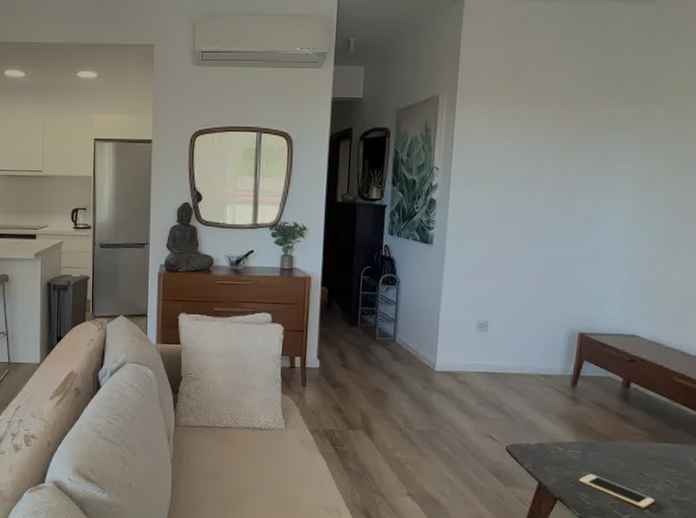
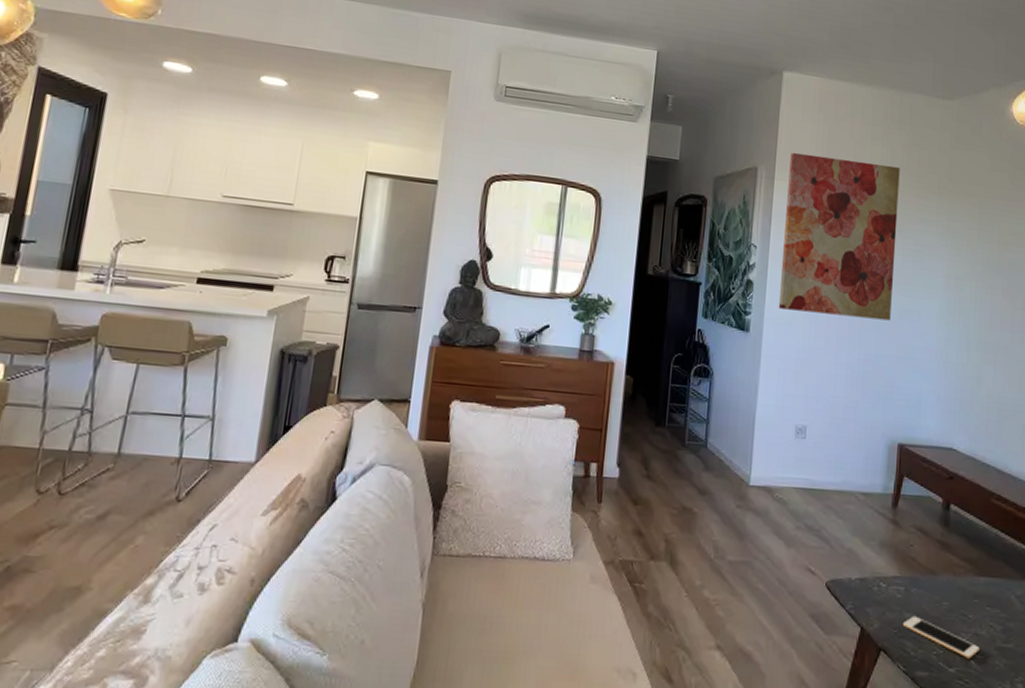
wall art: none [460,77,589,225] -> present [778,152,900,321]

